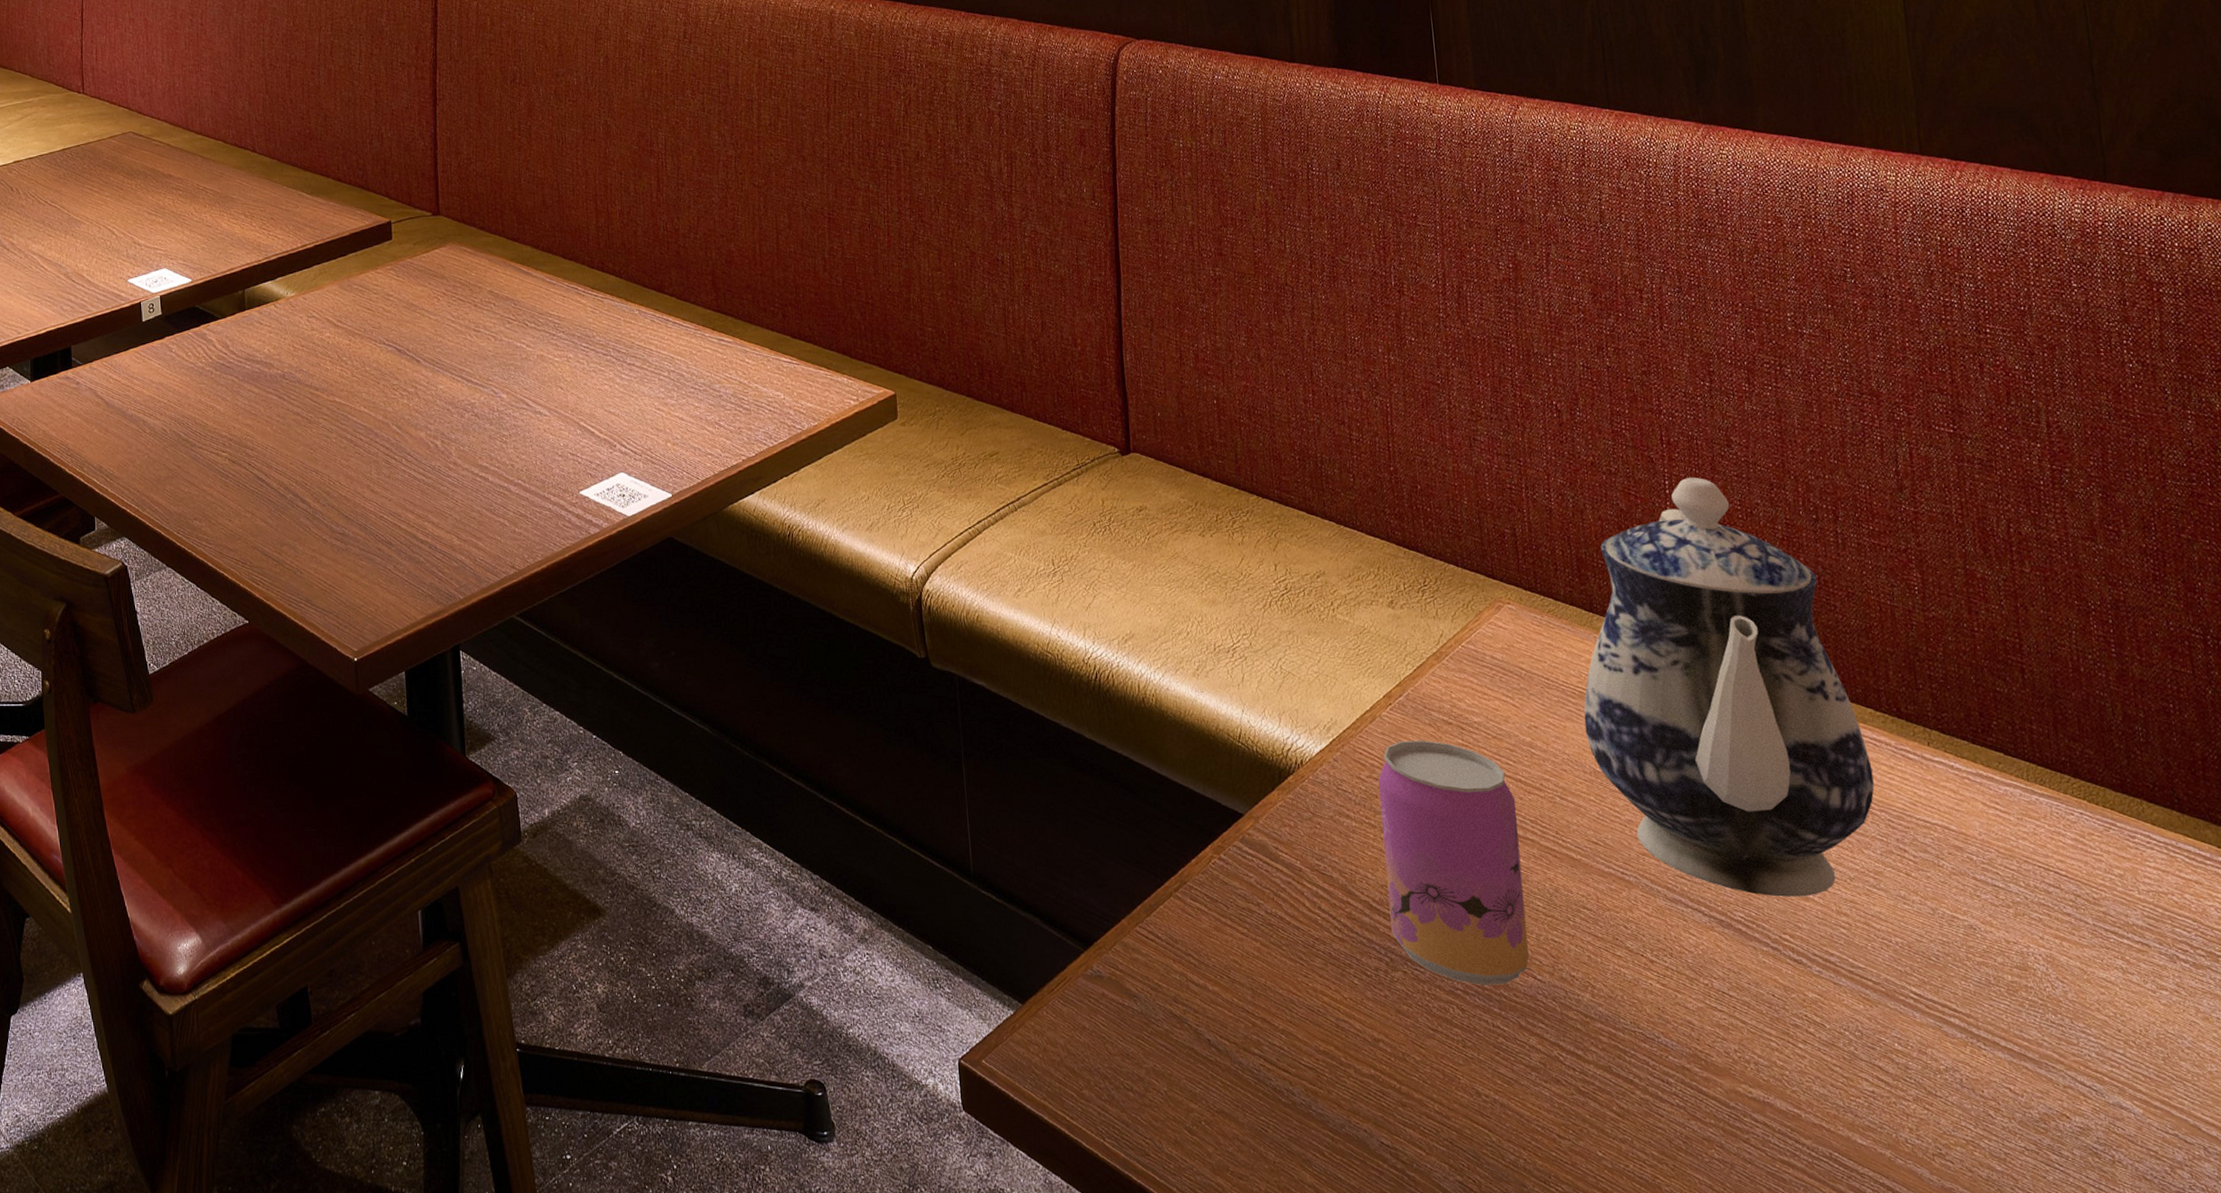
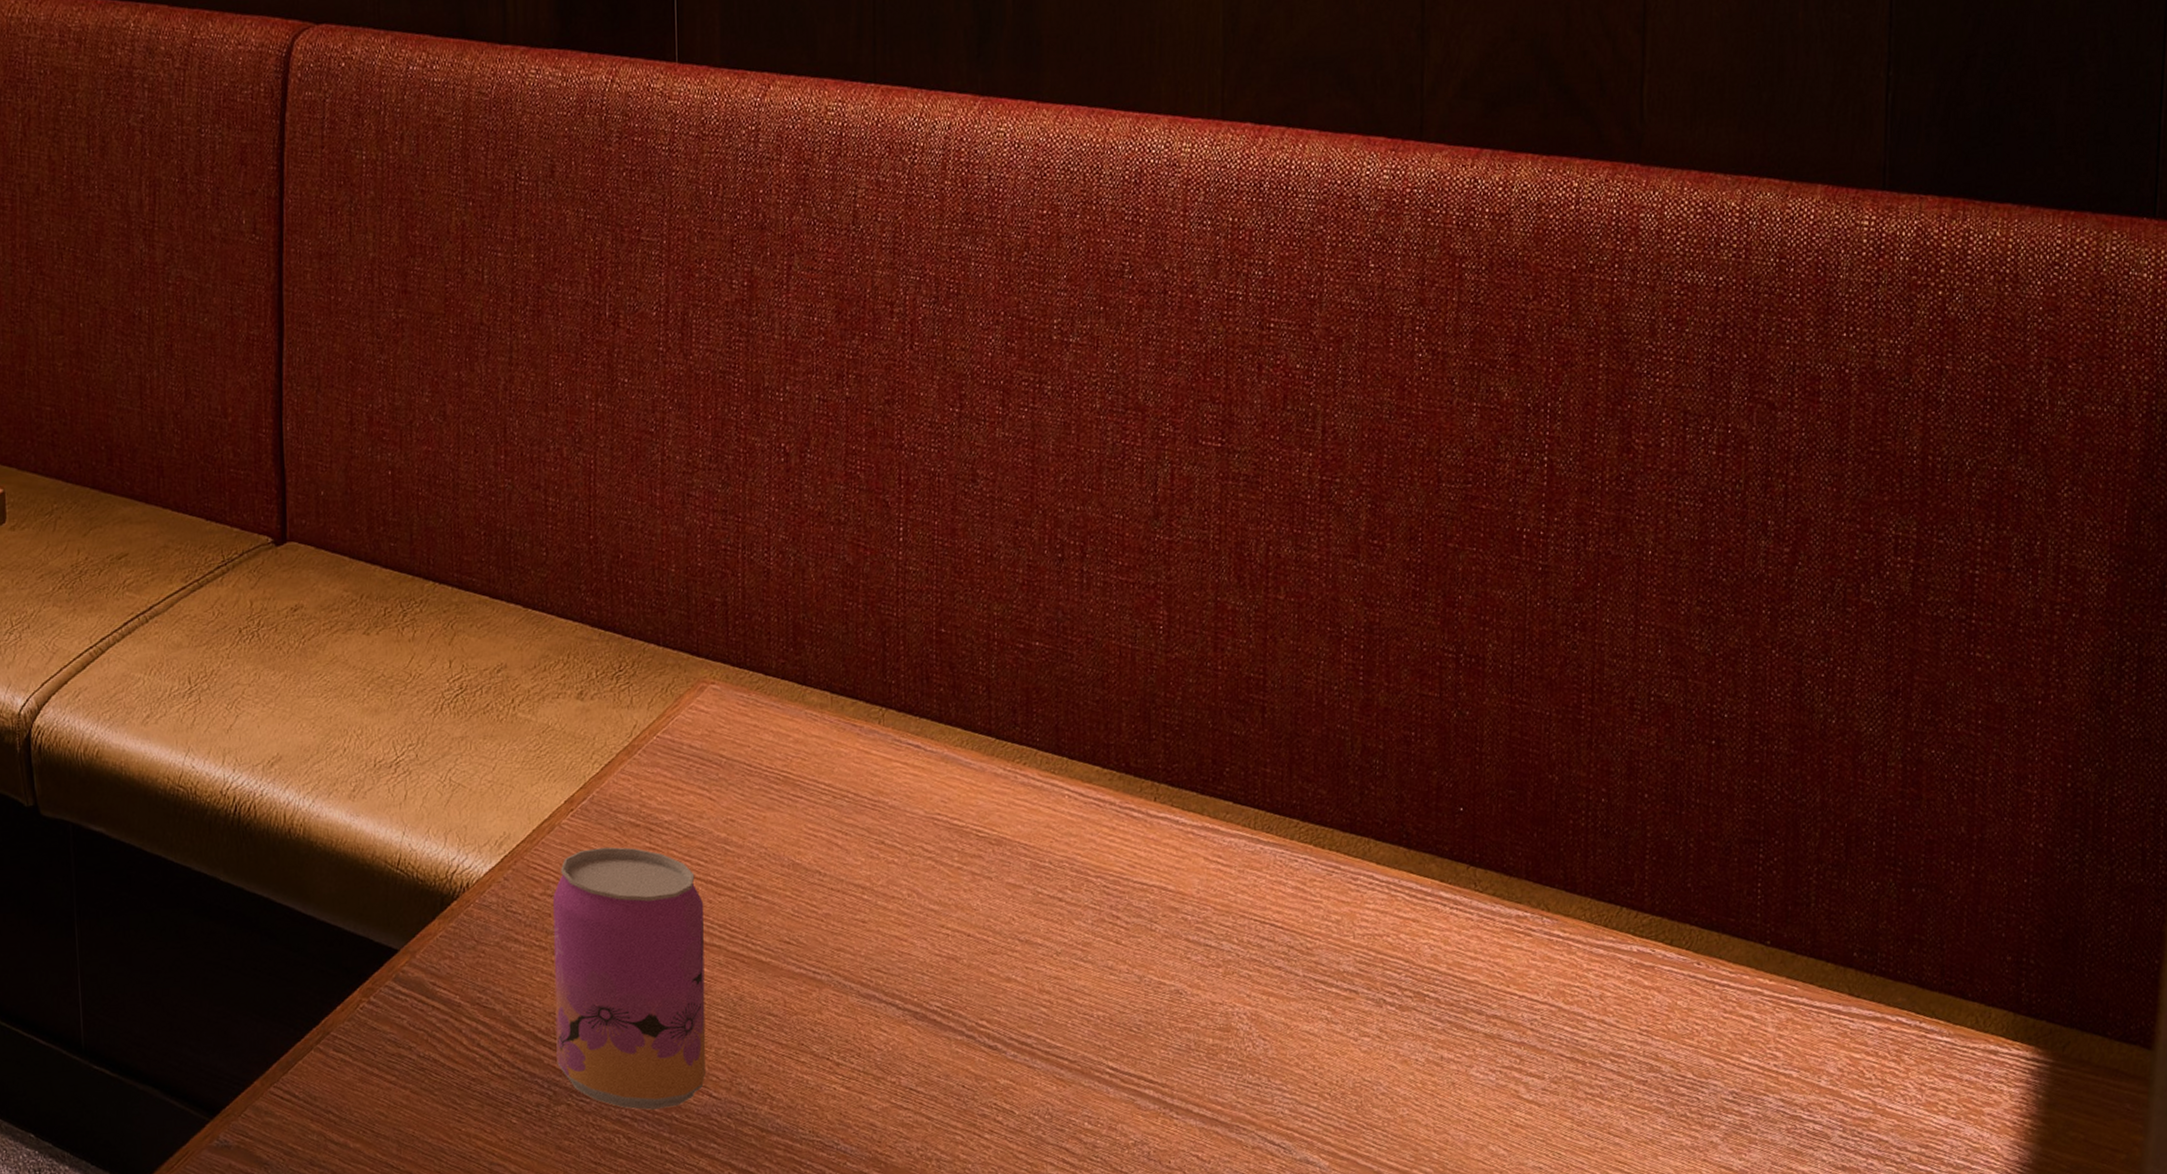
teapot: present [1584,478,1875,897] -> none [787,520,1093,981]

